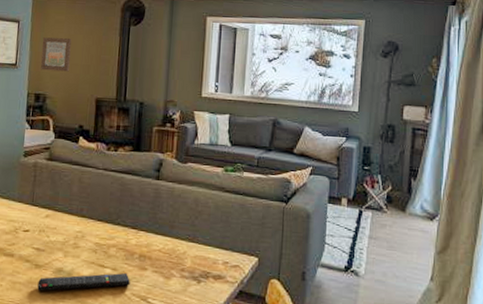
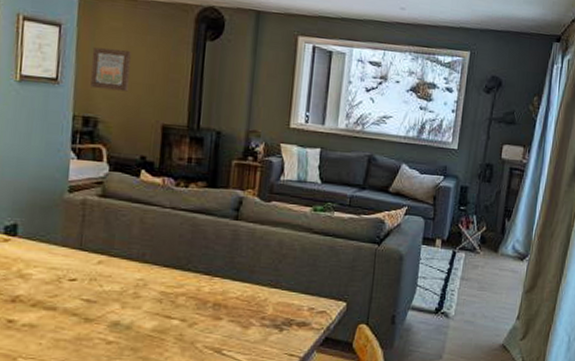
remote control: present [37,272,130,291] -> none [87,323,202,348]

